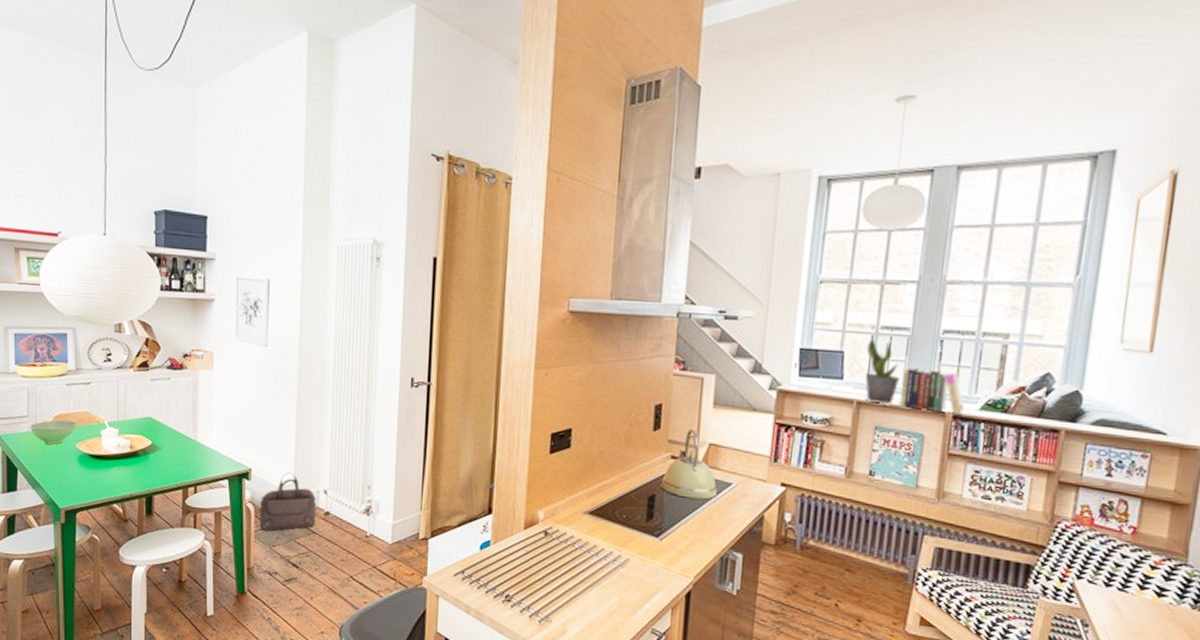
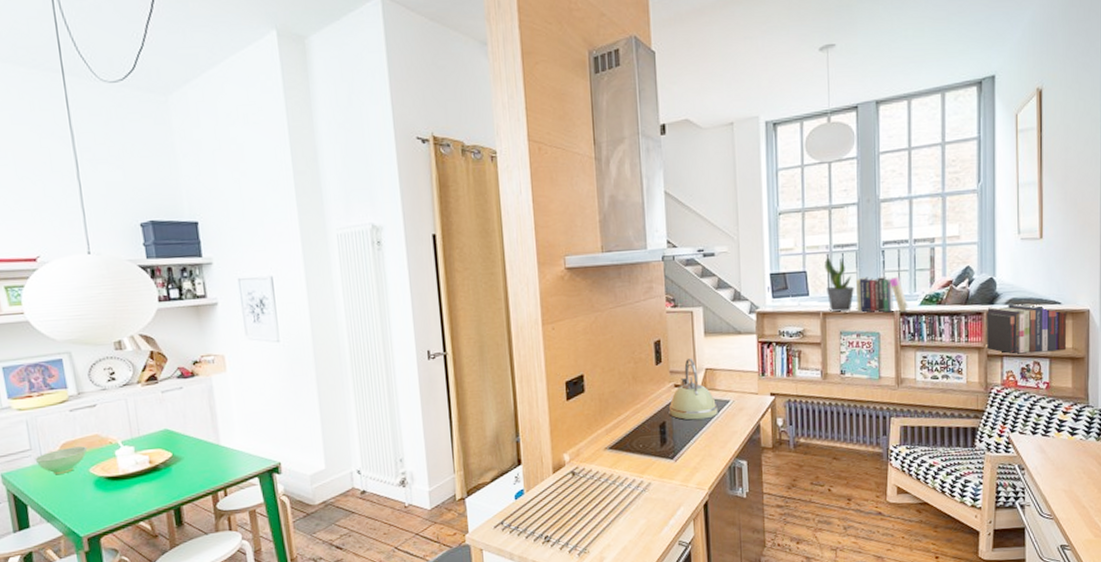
handbag: present [258,472,317,531] -> none [294,459,353,520]
books: none [1059,426,1172,492] -> present [987,303,1066,354]

